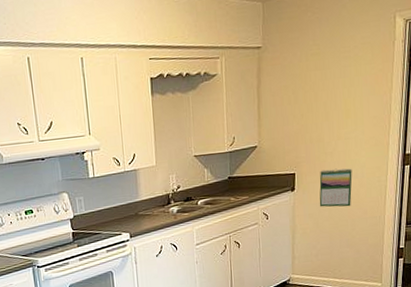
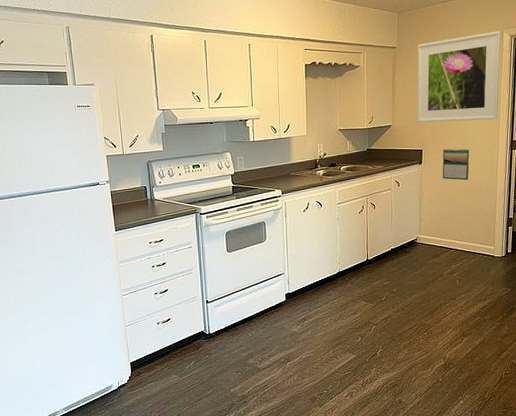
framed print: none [288,14,393,141] -> present [417,31,501,123]

